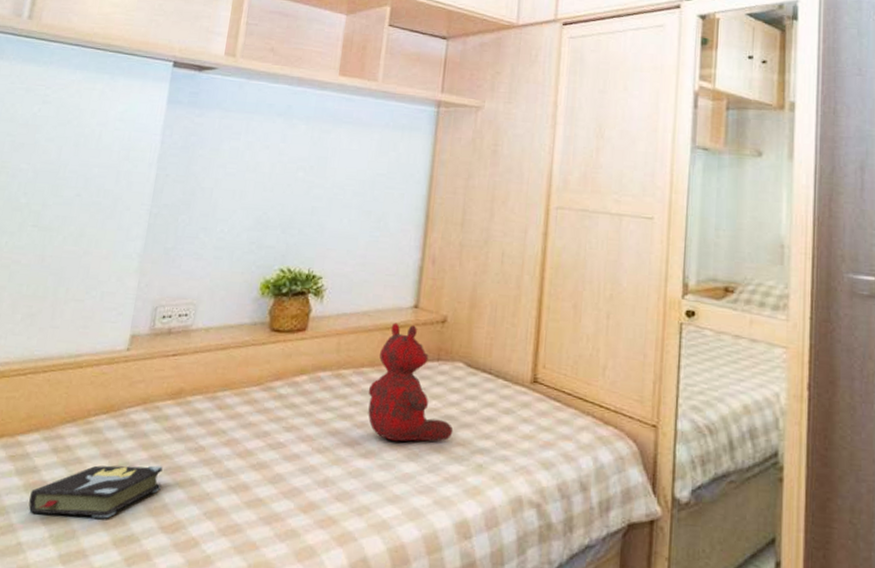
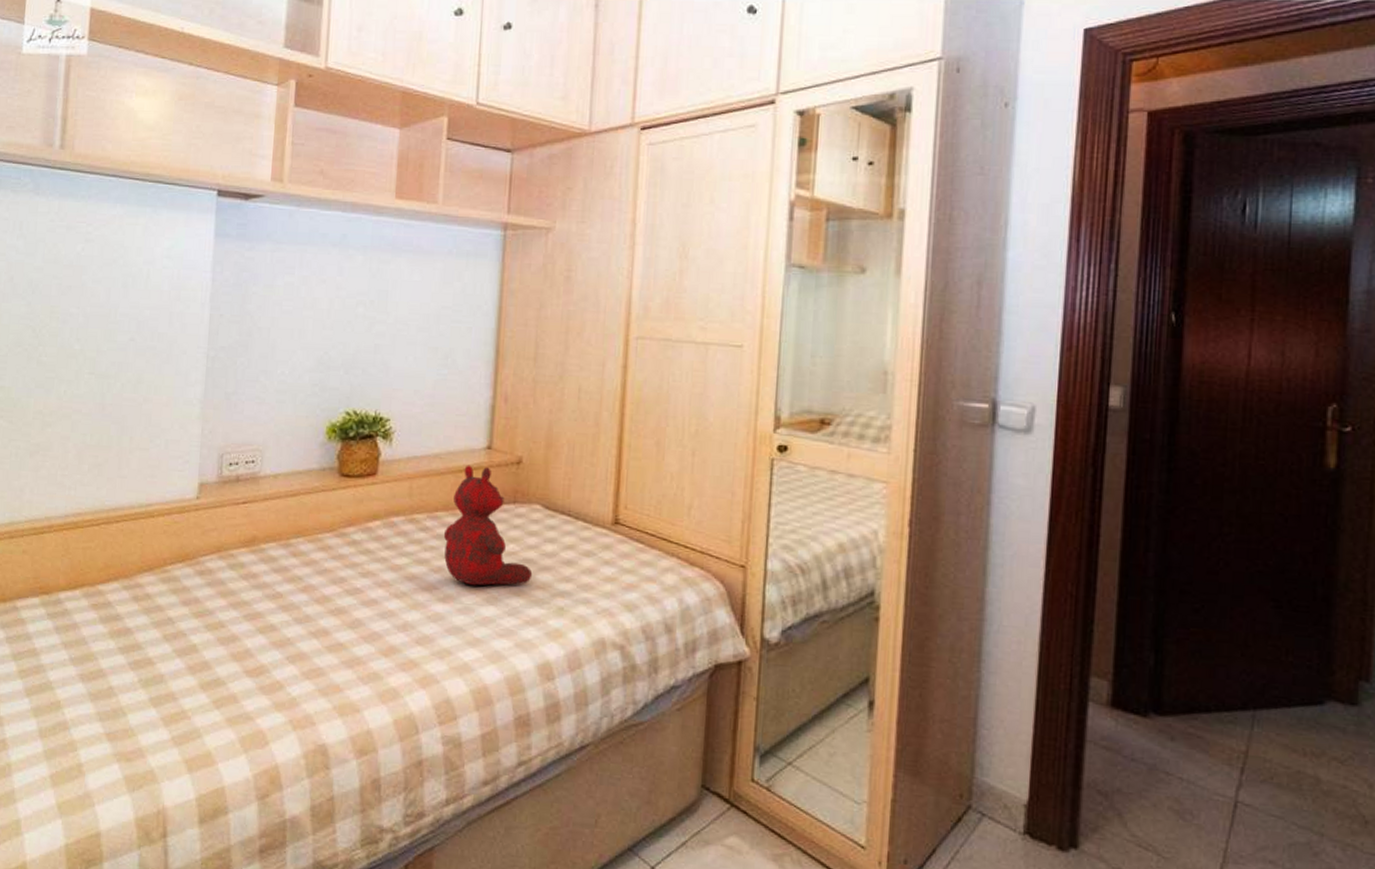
hardback book: present [28,465,163,519] -> none [115,612,242,664]

